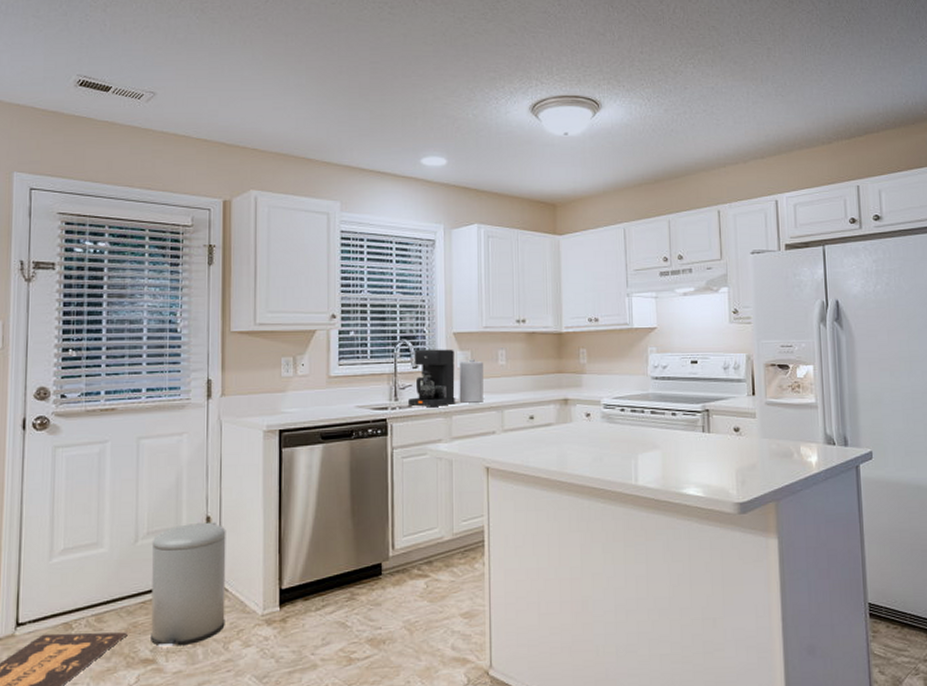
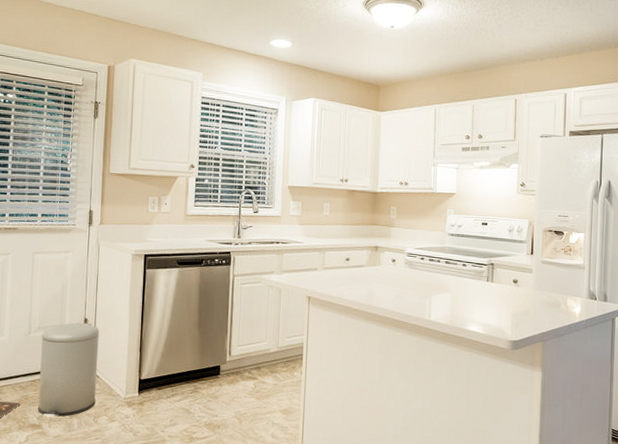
coffee maker: present [408,349,455,408] -> none [249,198,288,246]
paper towel holder: present [459,359,484,403] -> none [290,209,312,244]

